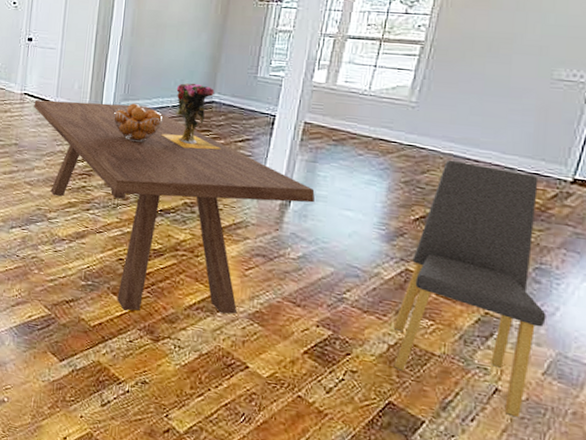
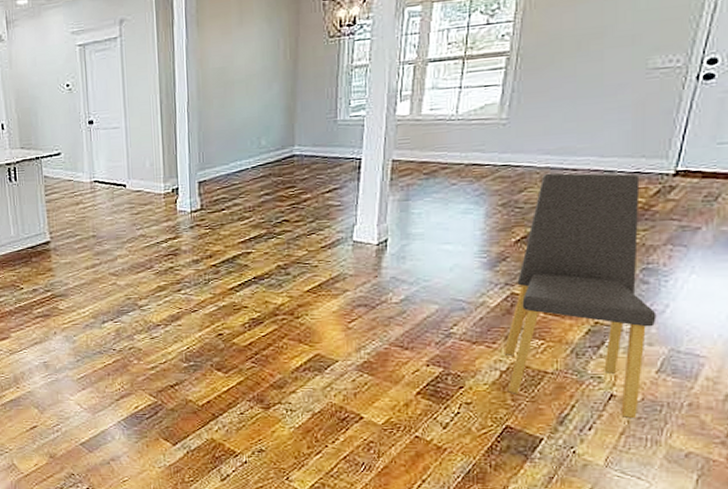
dining table: present [34,100,316,315] -> none [106,172,412,384]
fruit basket: present [113,103,163,143] -> none [190,172,244,212]
vase: present [160,83,222,150] -> none [243,138,309,210]

